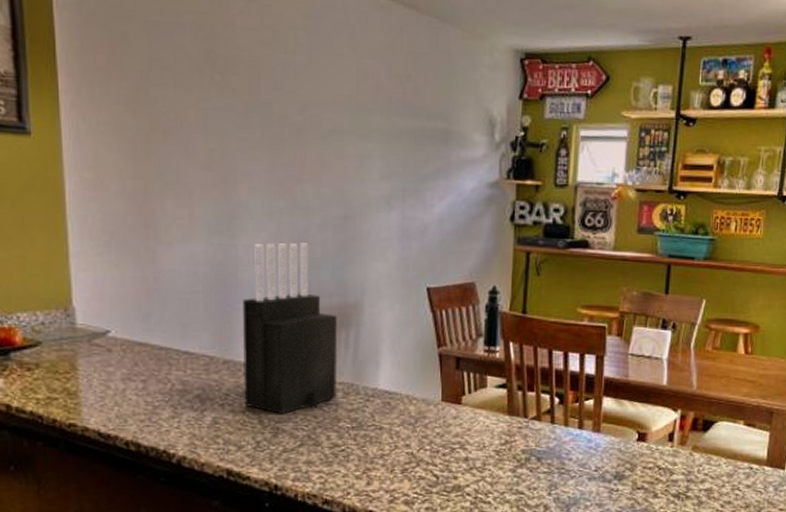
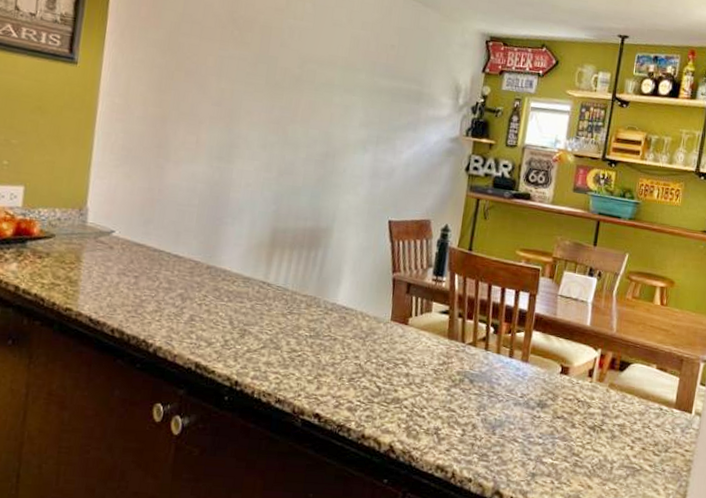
knife block: present [243,242,337,415] -> none [219,170,309,319]

